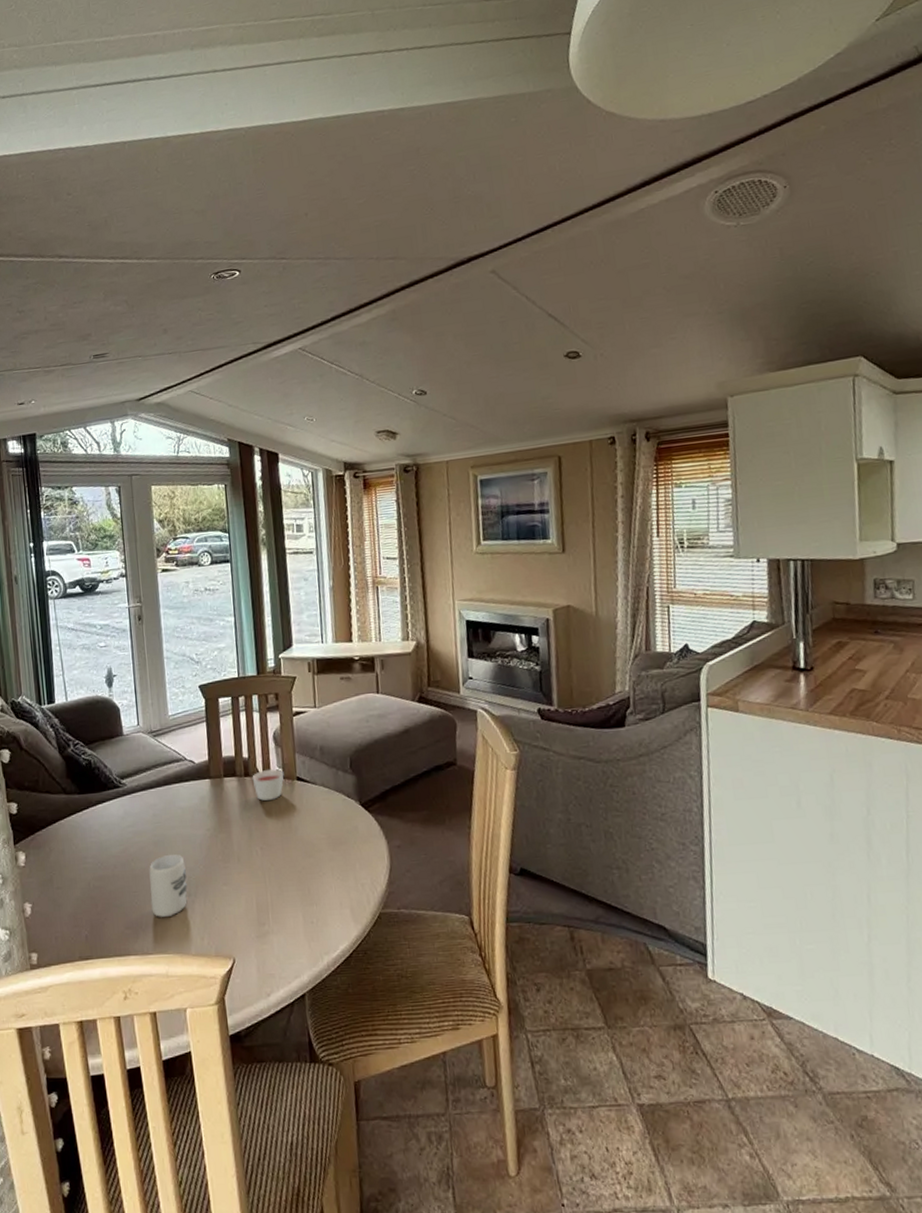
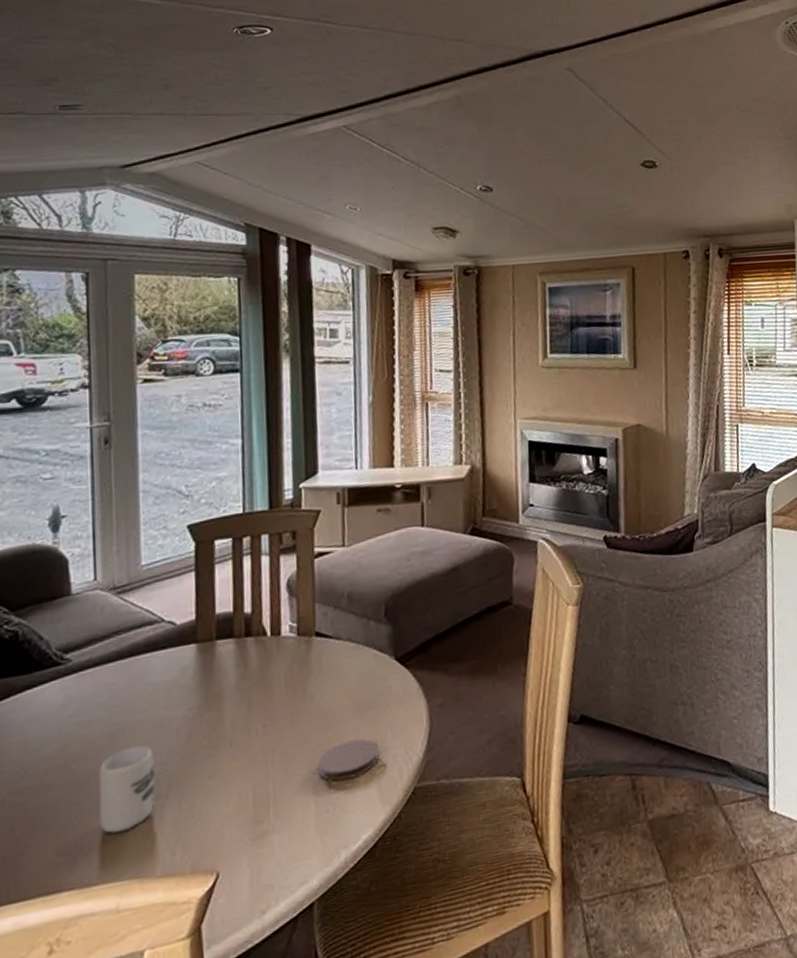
candle: present [252,769,284,801] -> none [255,624,299,666]
coaster: none [303,867,351,900] -> present [317,738,379,782]

